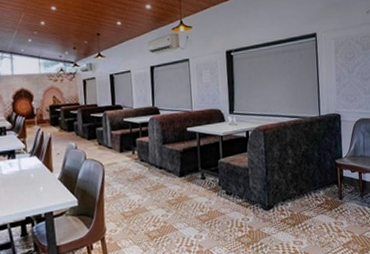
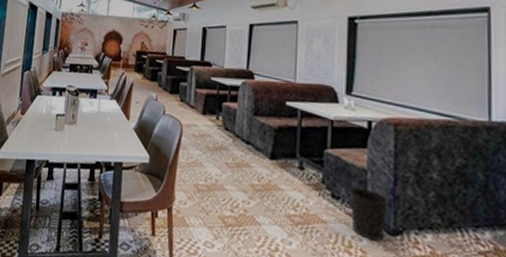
wastebasket: none [238,181,264,218] -> present [349,187,390,242]

